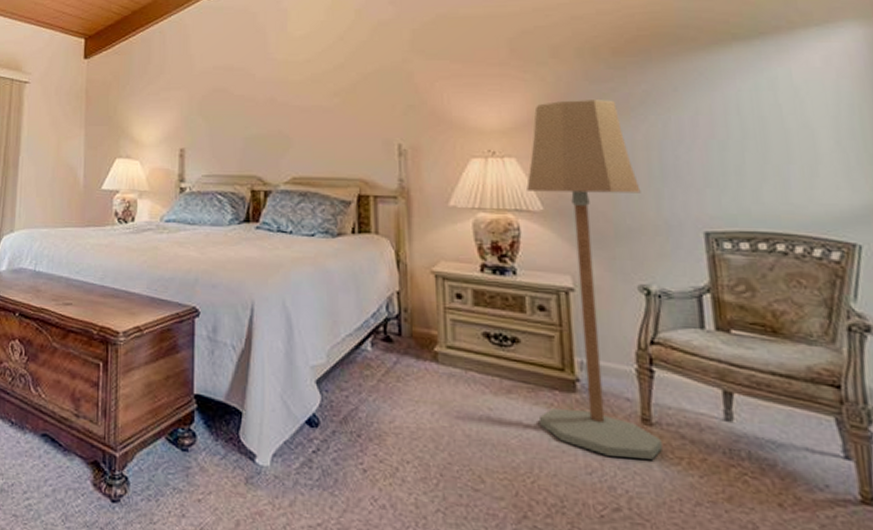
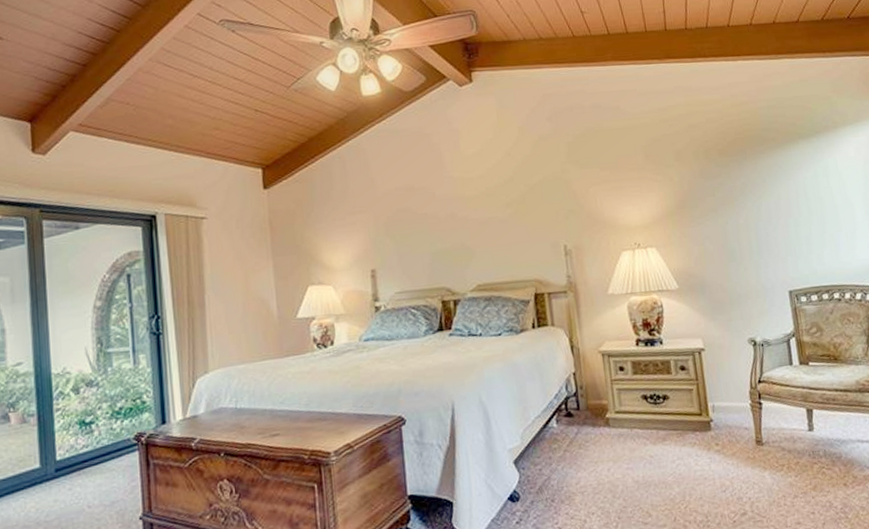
floor lamp: present [526,100,662,460] -> none [665,193,771,475]

